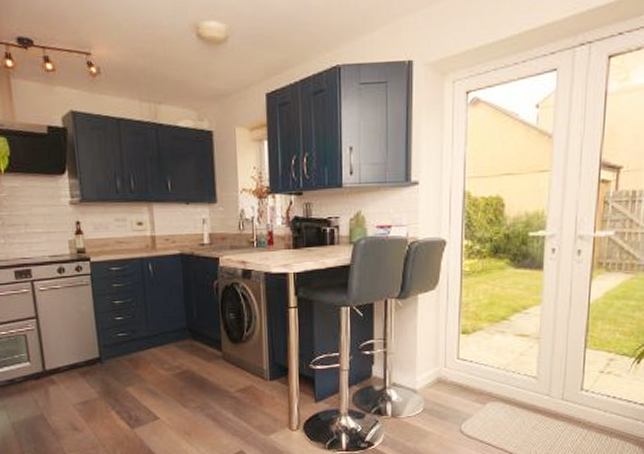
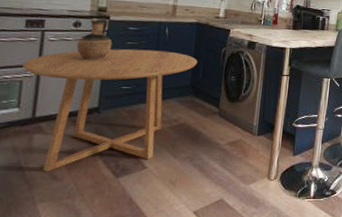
dining table: none [22,290,190,424] -> present [22,49,198,172]
ceramic jug: none [65,260,99,309] -> present [76,18,113,61]

